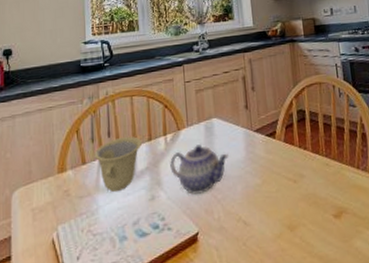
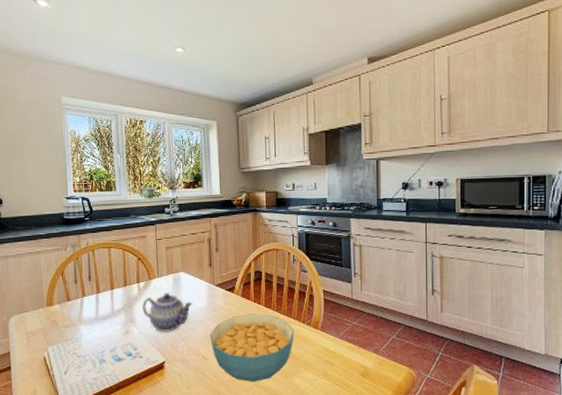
cup: present [94,136,142,192] -> none [77,282,118,324]
cereal bowl: none [250,161,349,251] -> present [210,313,294,383]

